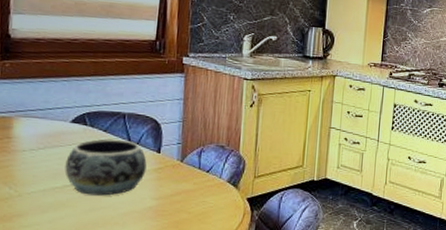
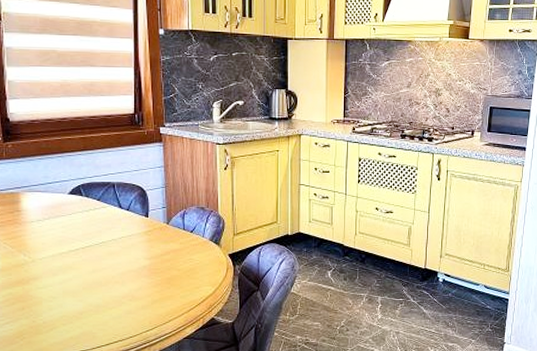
decorative bowl: present [64,139,147,196] -> none [68,207,137,258]

